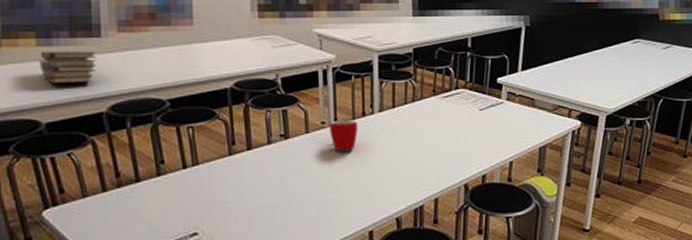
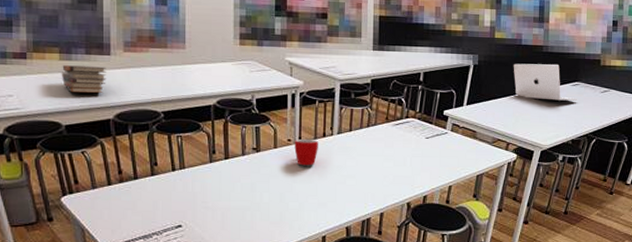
laptop: none [568,22,640,60] -> present [513,63,578,101]

